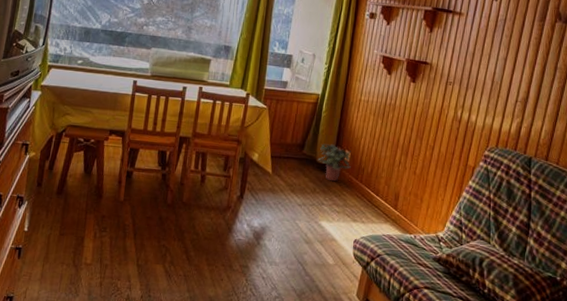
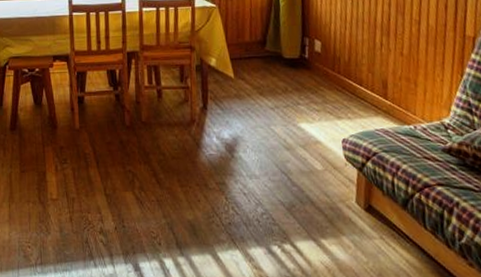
potted plant: present [318,143,351,182] -> none [284,35,324,77]

